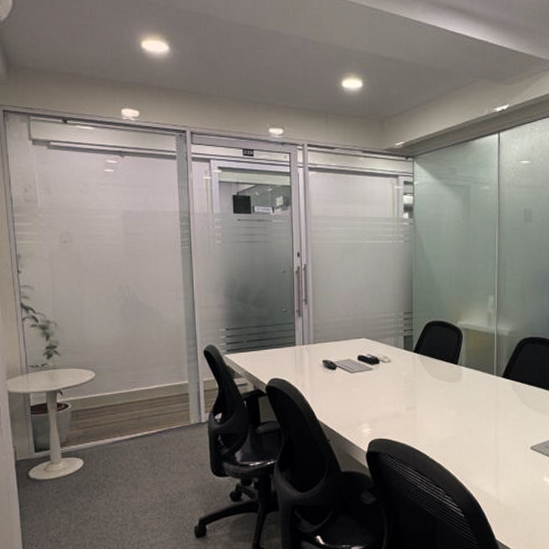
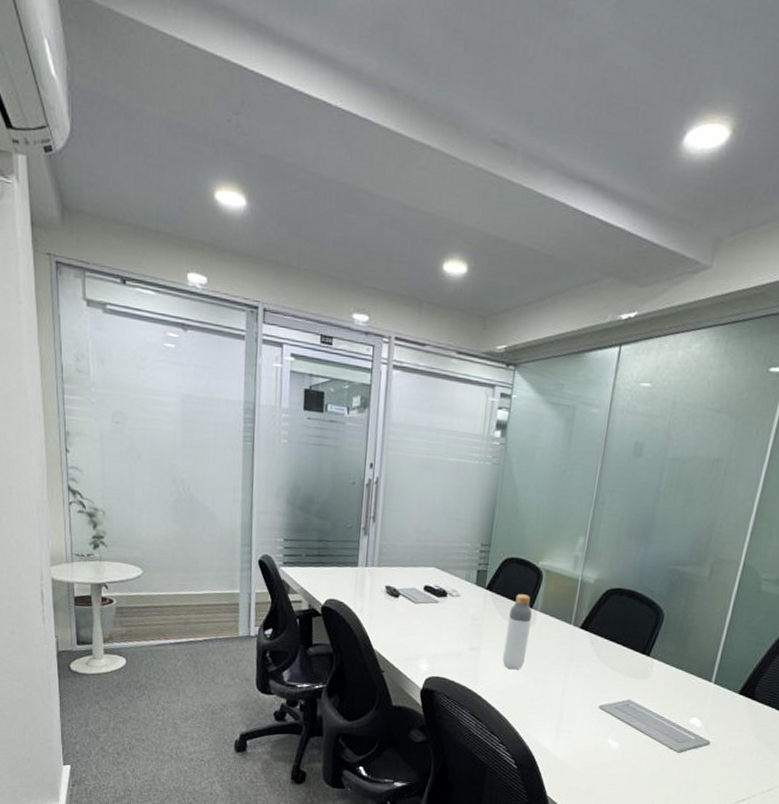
bottle: none [437,353,458,423] -> present [502,594,532,670]

